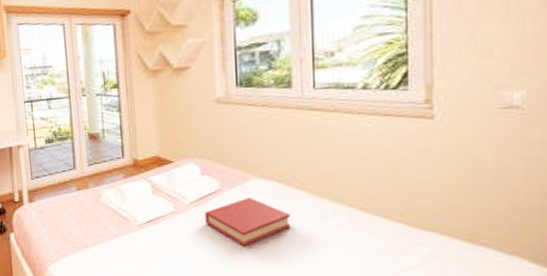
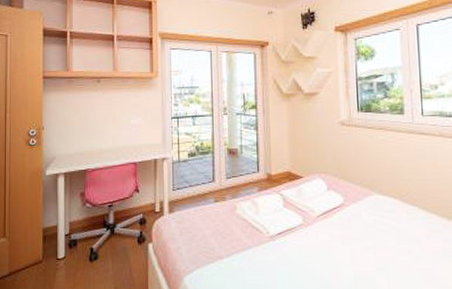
hardback book: present [205,197,291,247] -> none [330,212,407,259]

